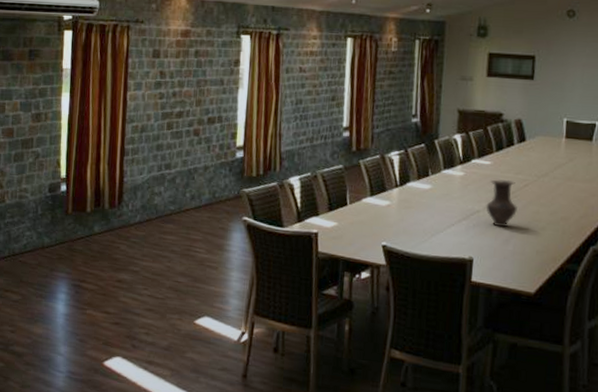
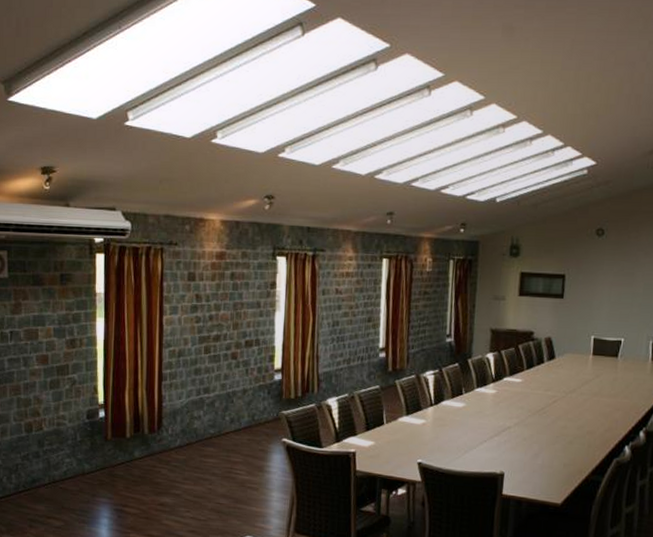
vase: present [486,179,517,227] -> none [516,396,546,443]

